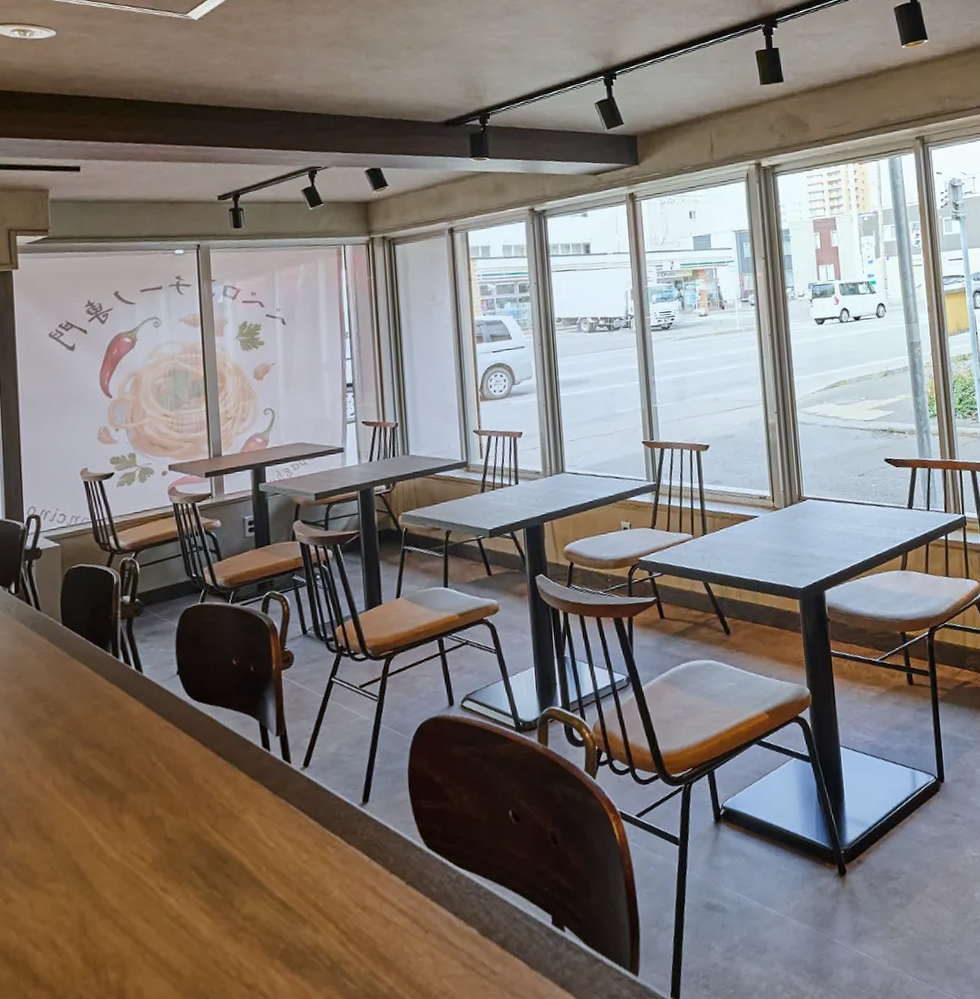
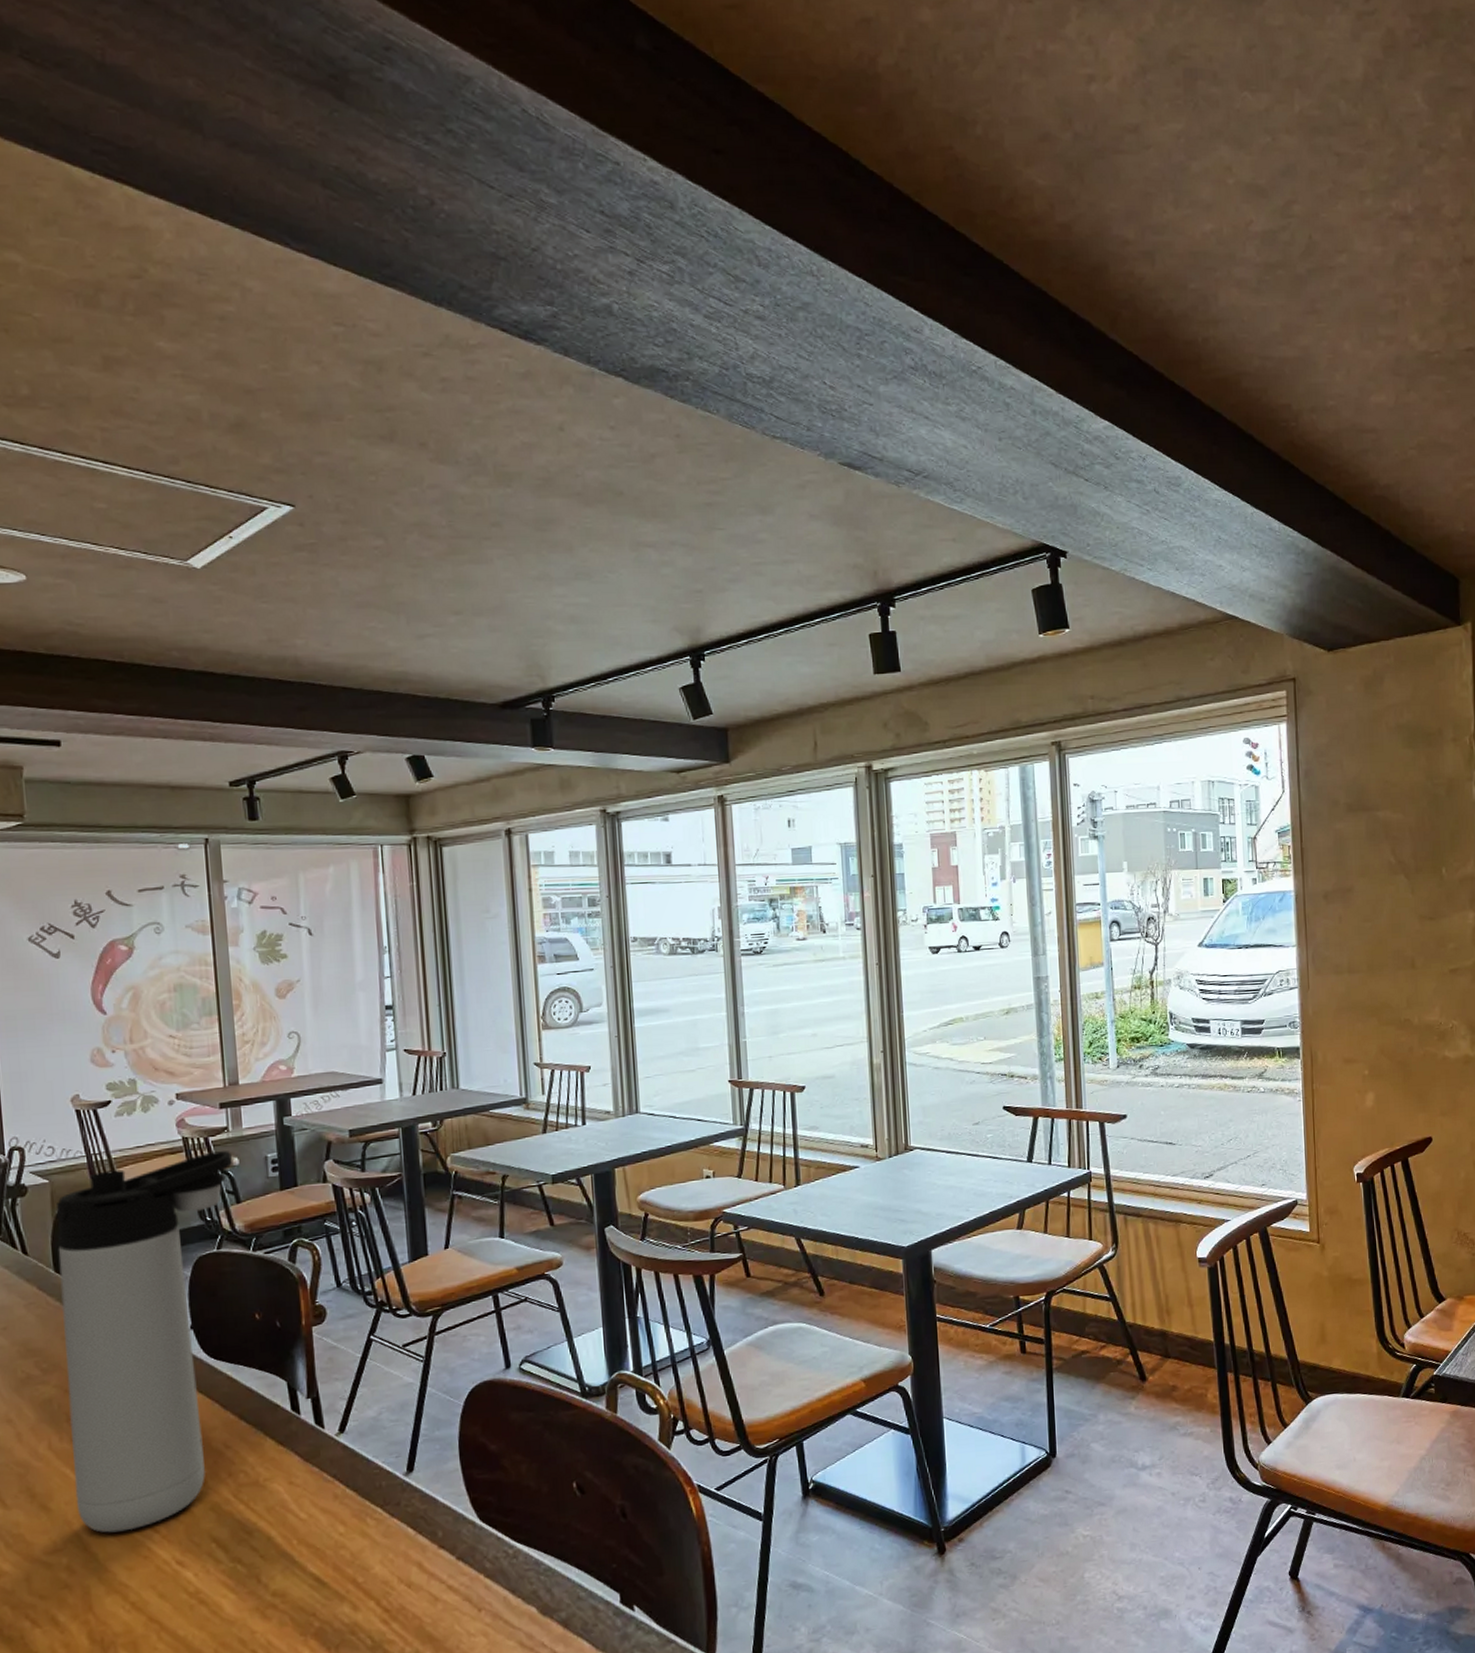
thermos bottle: none [65,514,216,862] -> present [56,1151,234,1533]

